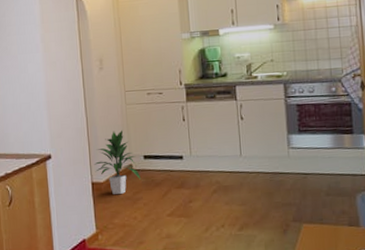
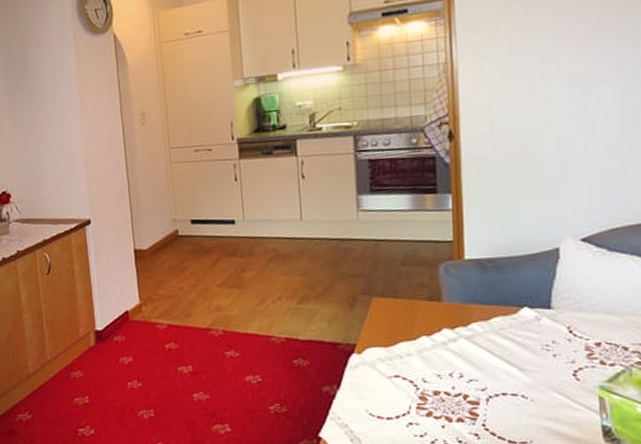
indoor plant: present [93,130,142,194] -> none [136,192,189,263]

